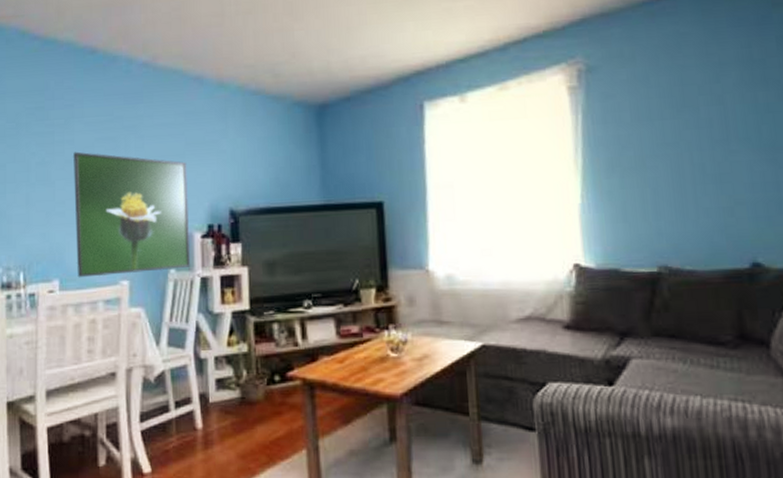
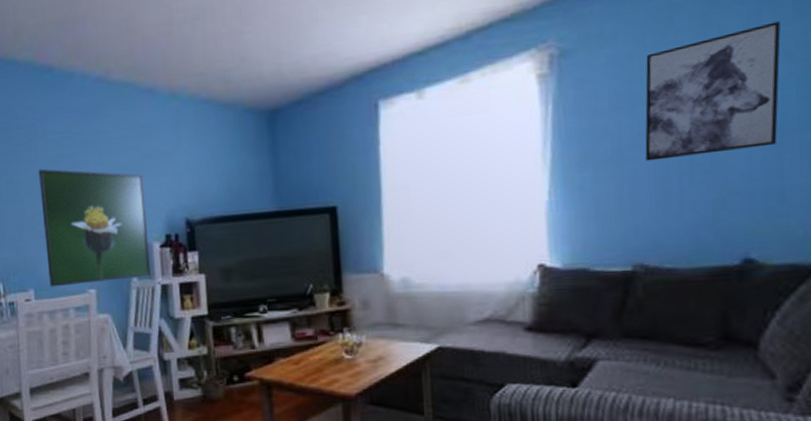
wall art: none [660,54,773,170] -> present [645,21,781,161]

